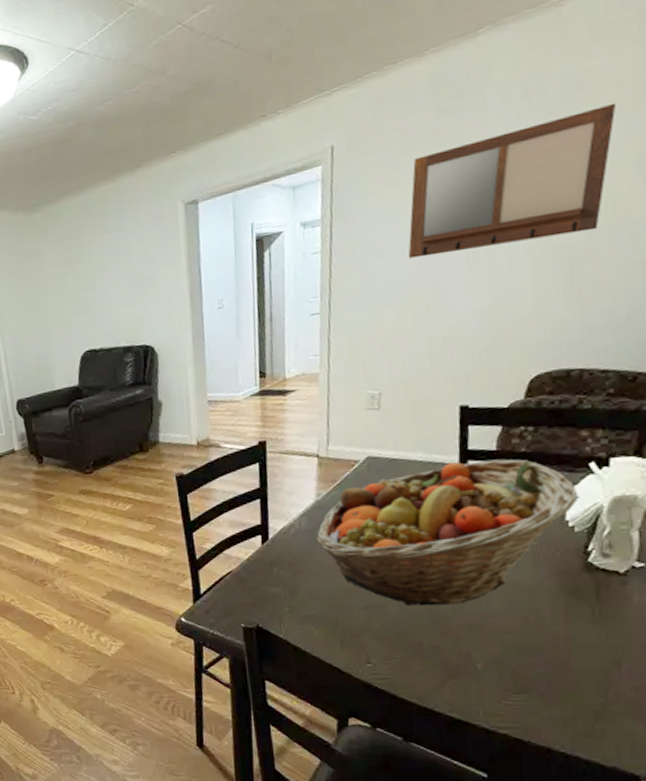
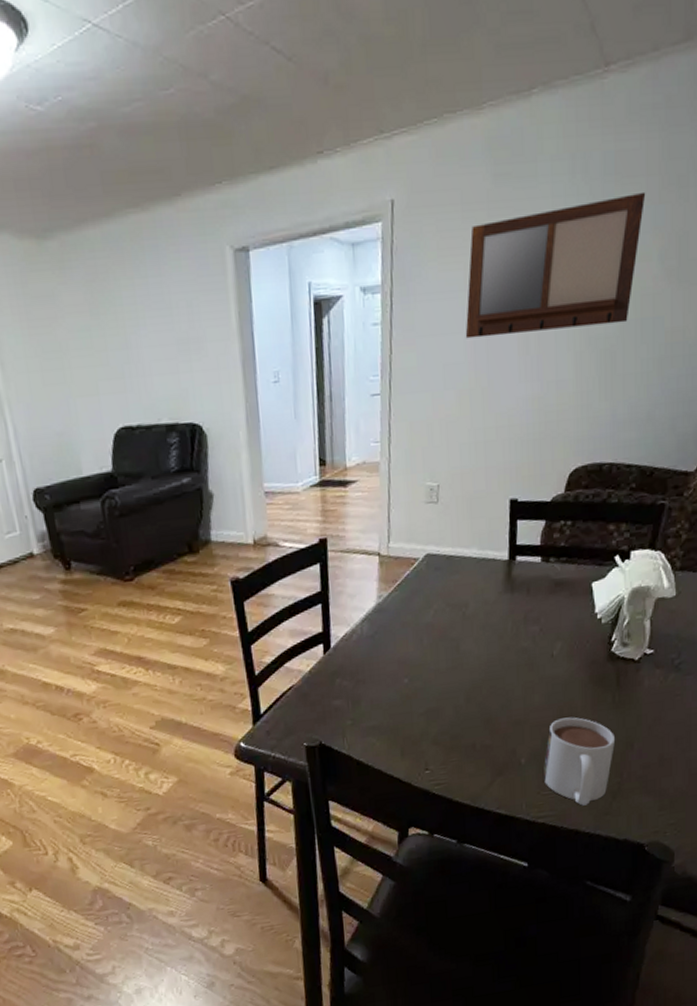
fruit basket: present [317,459,581,606] -> none [378,553,607,708]
mug: none [504,626,596,723] -> present [543,717,615,806]

